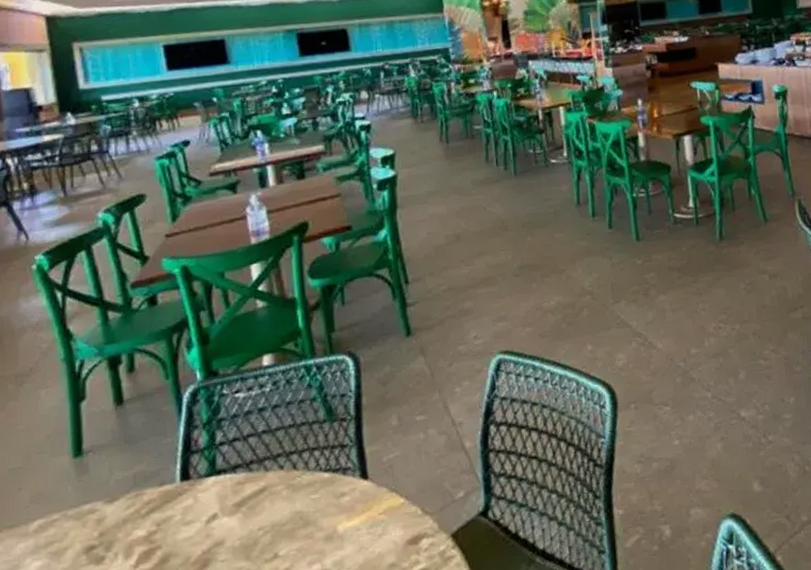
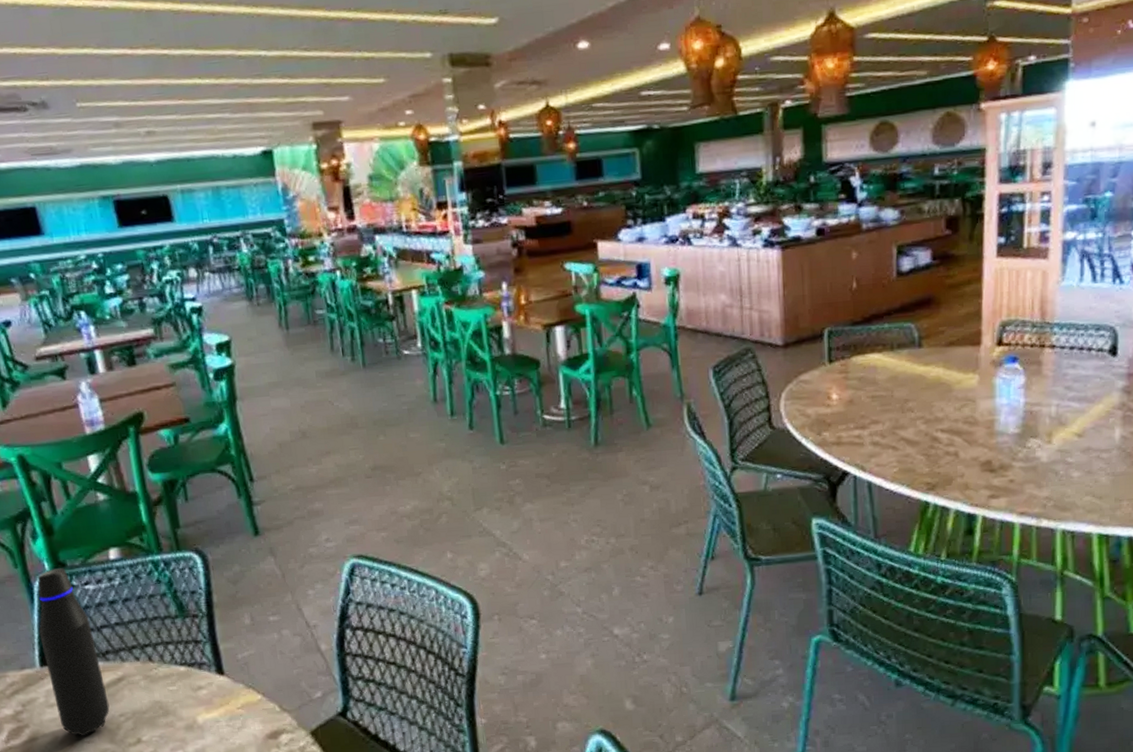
water bottle: none [183,377,249,556] -> present [37,568,110,737]

